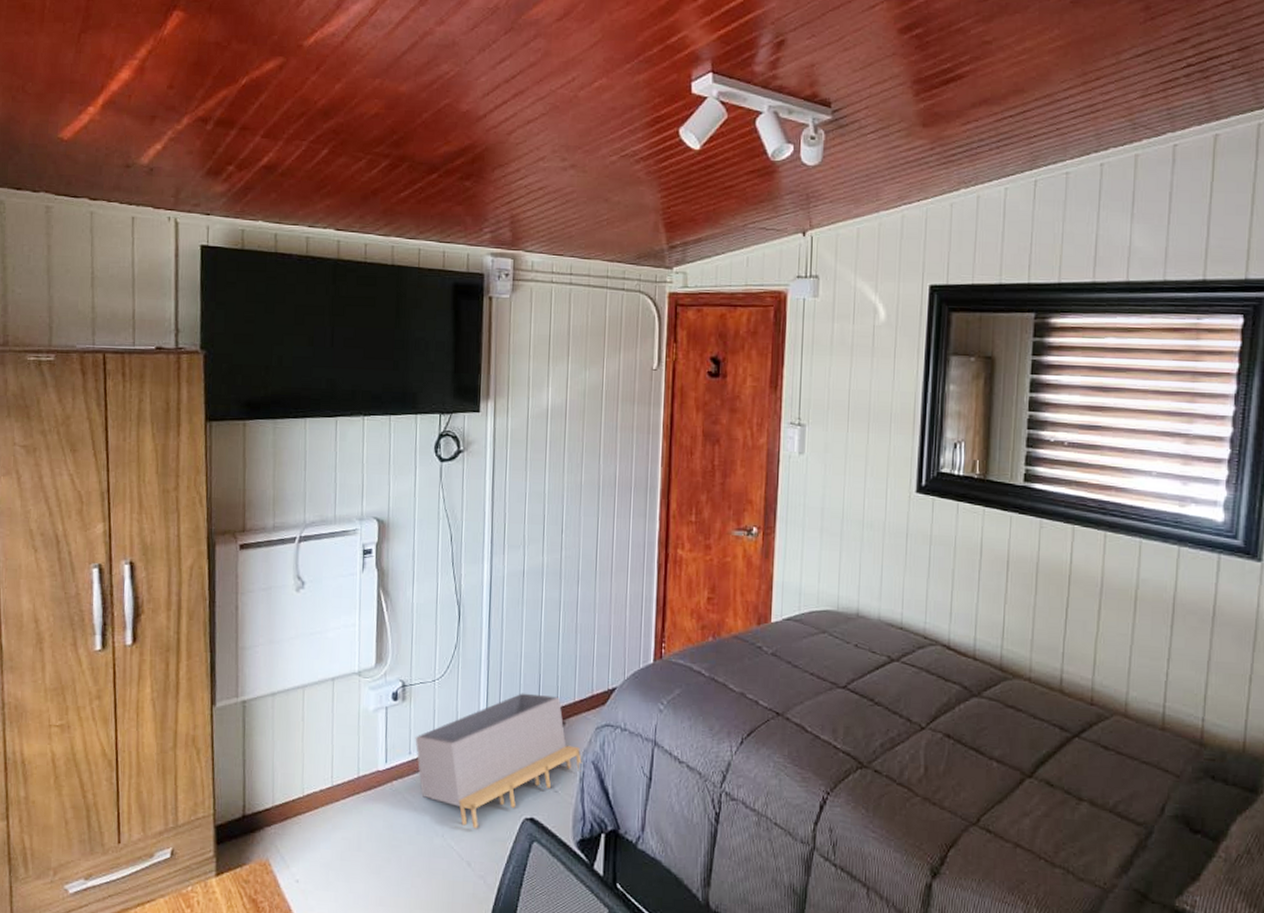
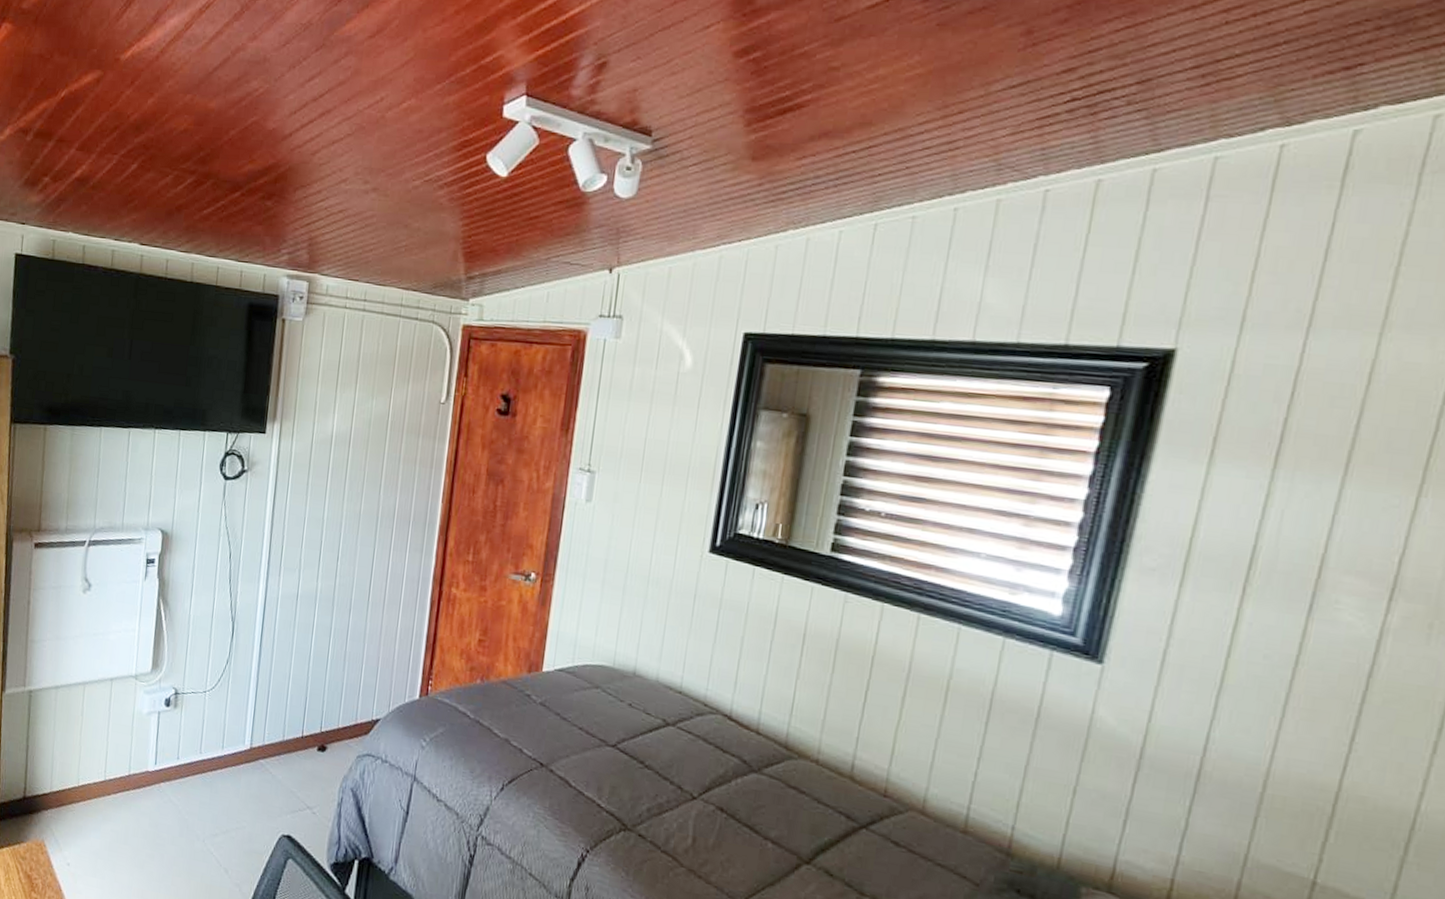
storage bin: present [415,693,582,829] -> none [183,713,341,839]

